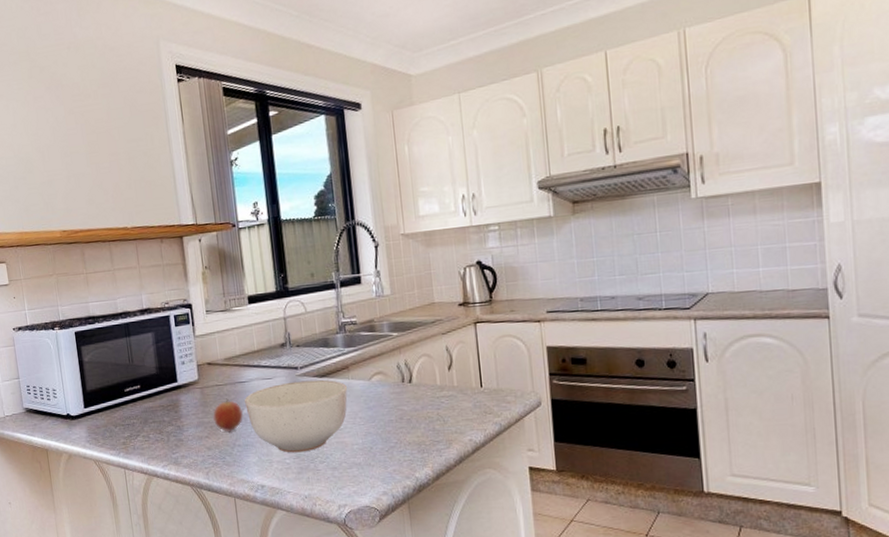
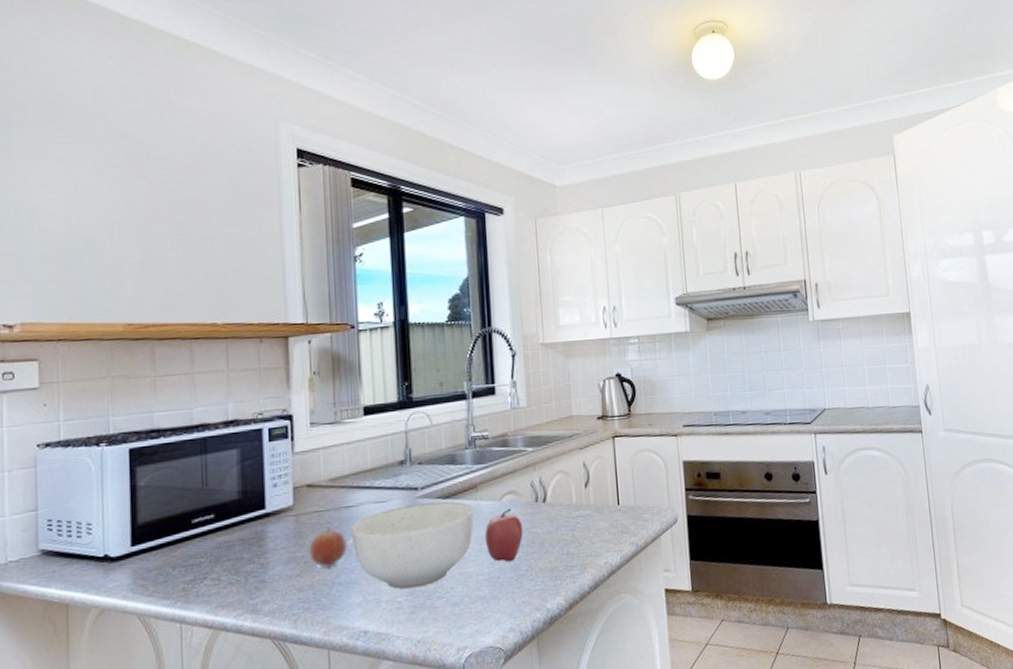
fruit: none [357,387,392,435] -> present [484,508,523,562]

